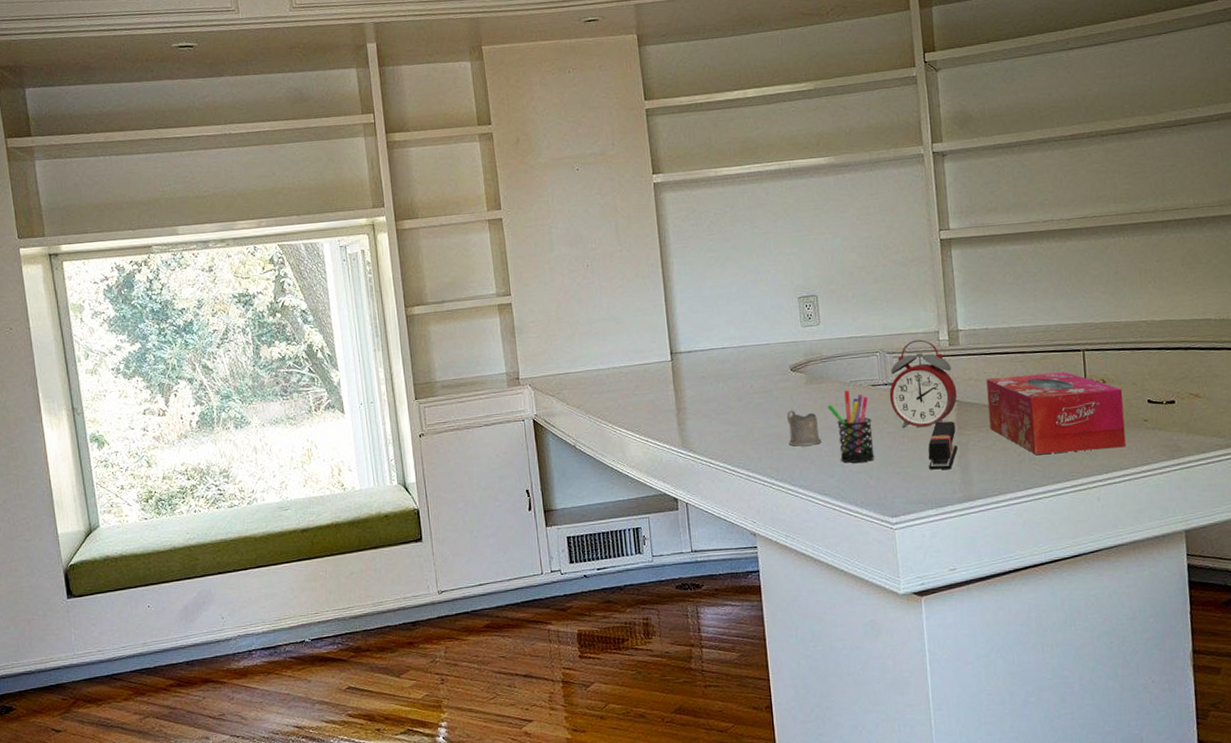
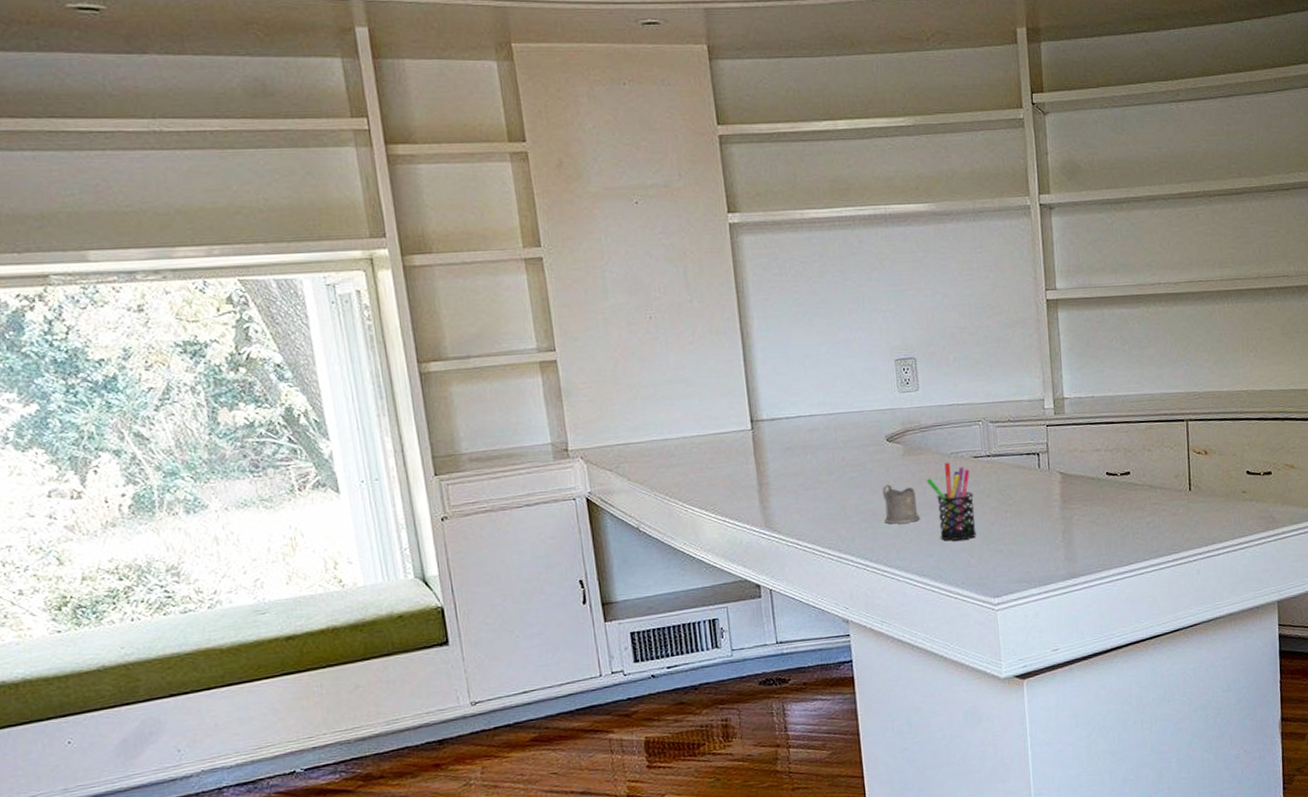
alarm clock: present [889,339,957,428] -> none [992,407,1062,503]
stapler: present [928,421,958,470] -> none [1031,495,1062,547]
tissue box: present [986,371,1126,454] -> none [1091,442,1226,528]

